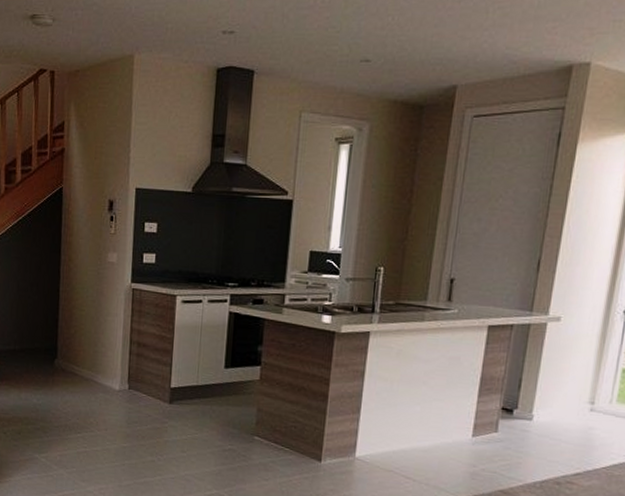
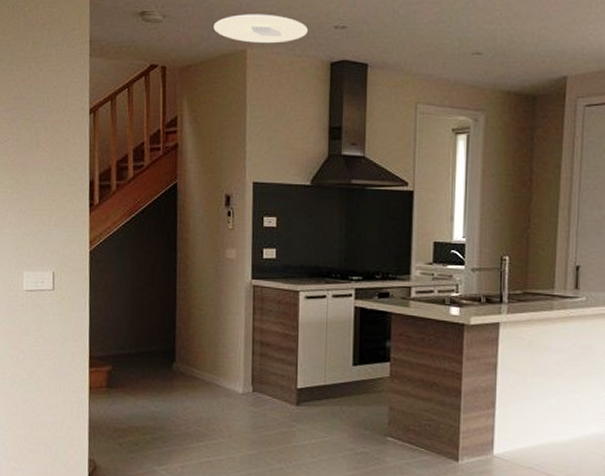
ceiling light: none [102,18,196,49] -> present [213,14,308,44]

